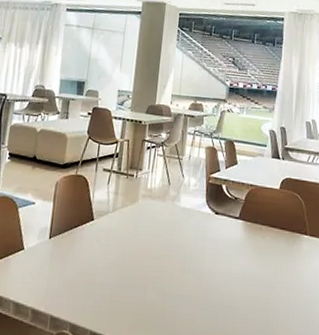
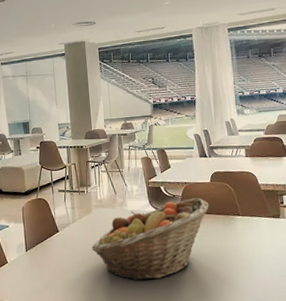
fruit basket: none [129,205,275,298] -> present [92,198,209,281]

